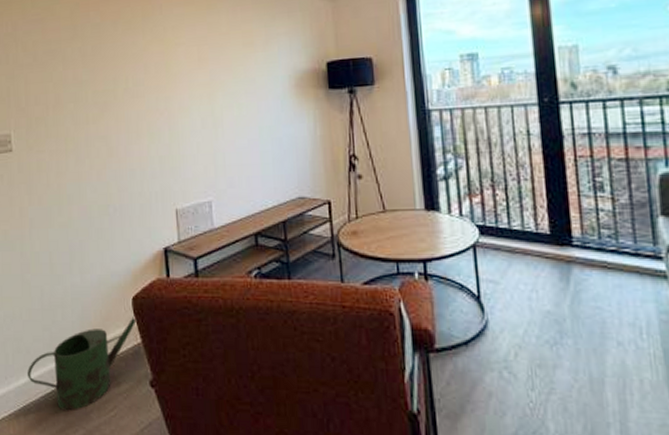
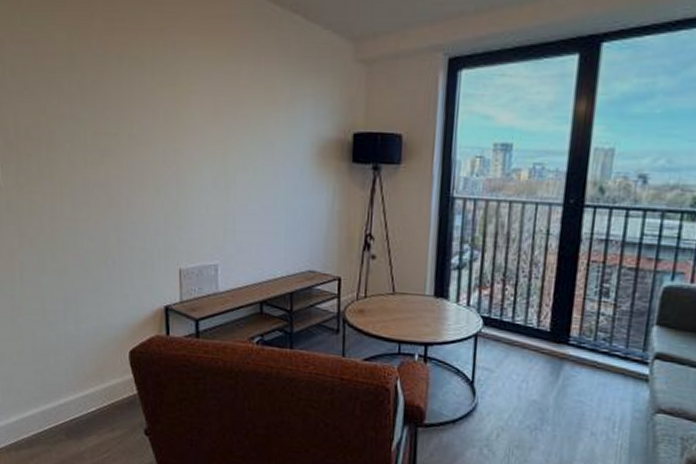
watering can: present [28,315,138,411] -> none [19,367,134,450]

